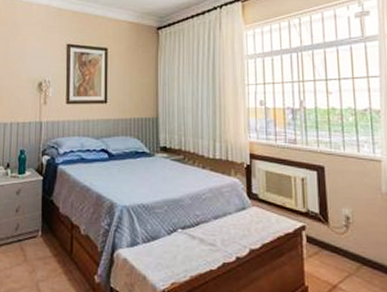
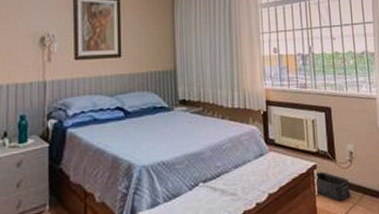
storage bin: none [303,234,346,268] -> present [315,171,350,201]

